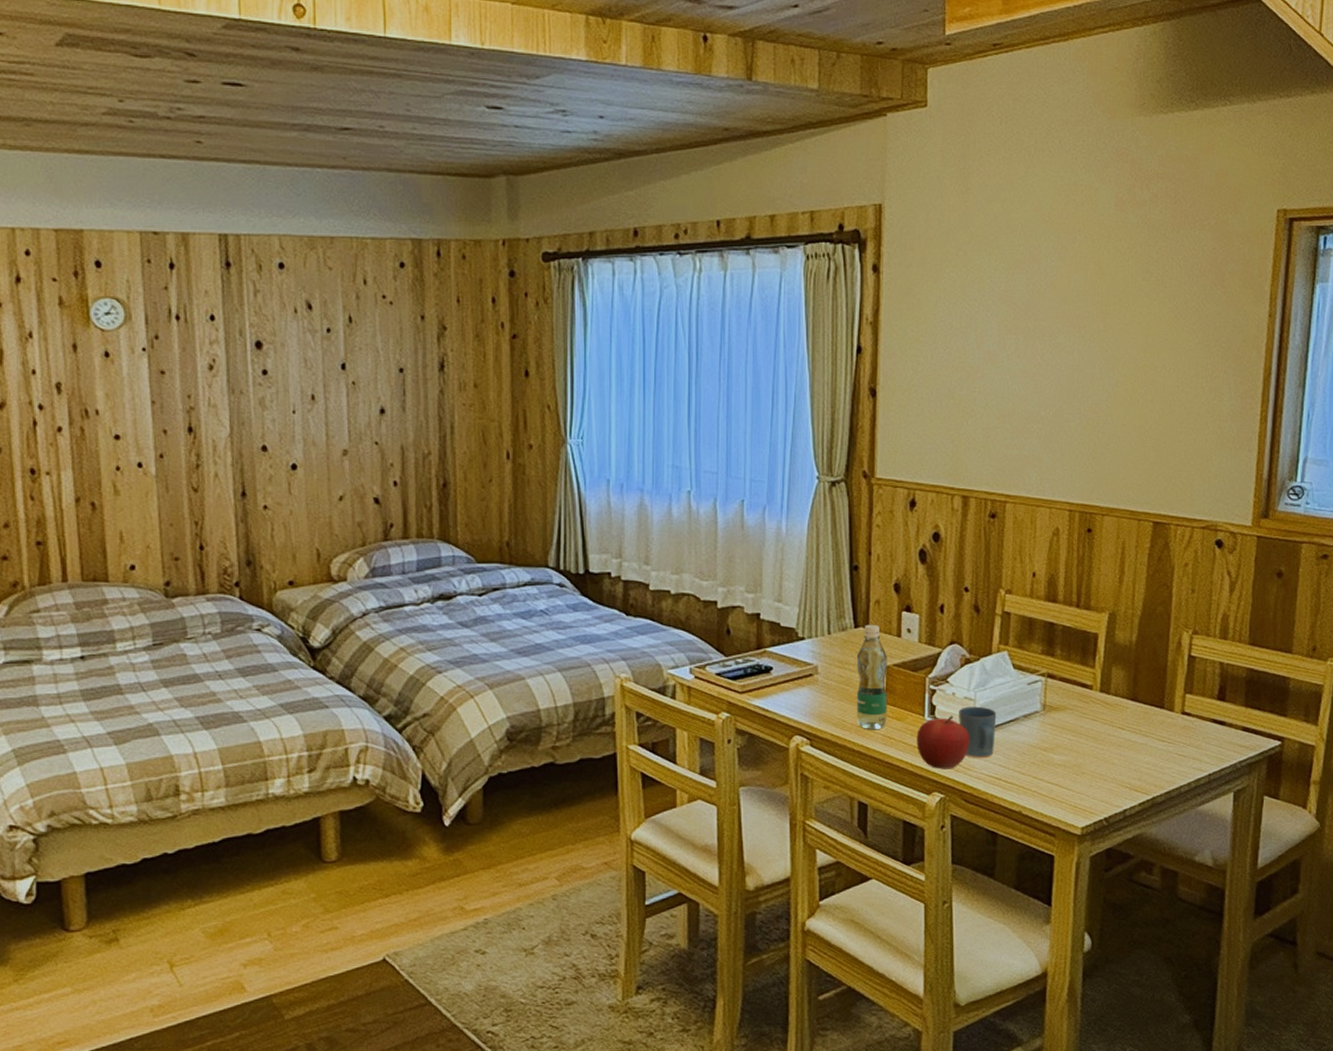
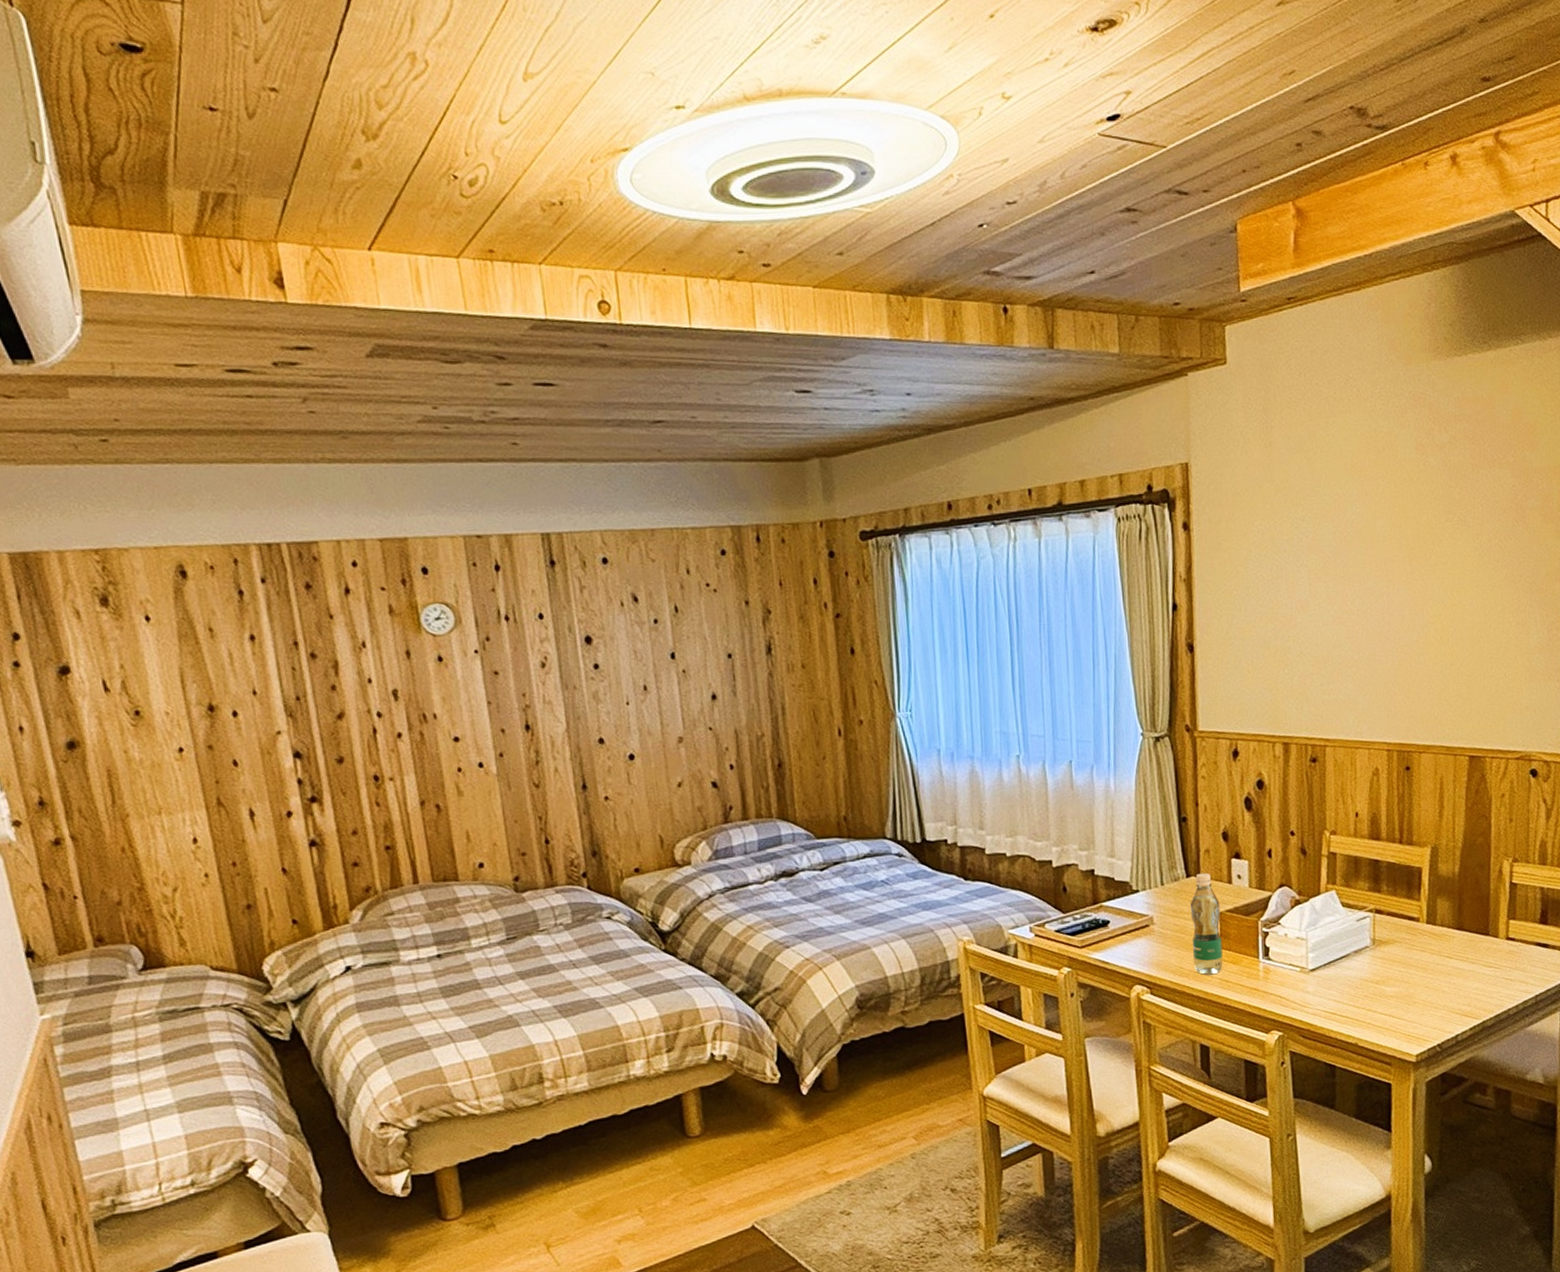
fruit: present [916,715,970,770] -> none [1252,955,1304,1008]
mug: present [959,706,997,759] -> none [1292,945,1329,996]

